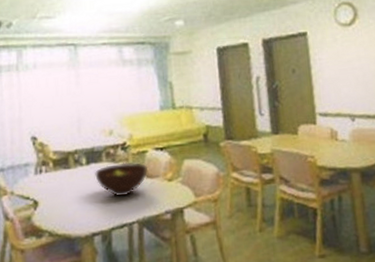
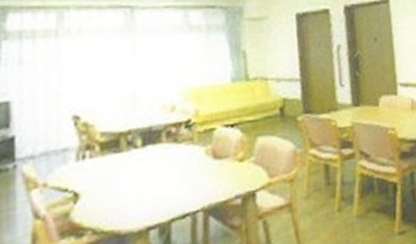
fruit bowl: present [95,162,149,196] -> none [152,141,217,182]

